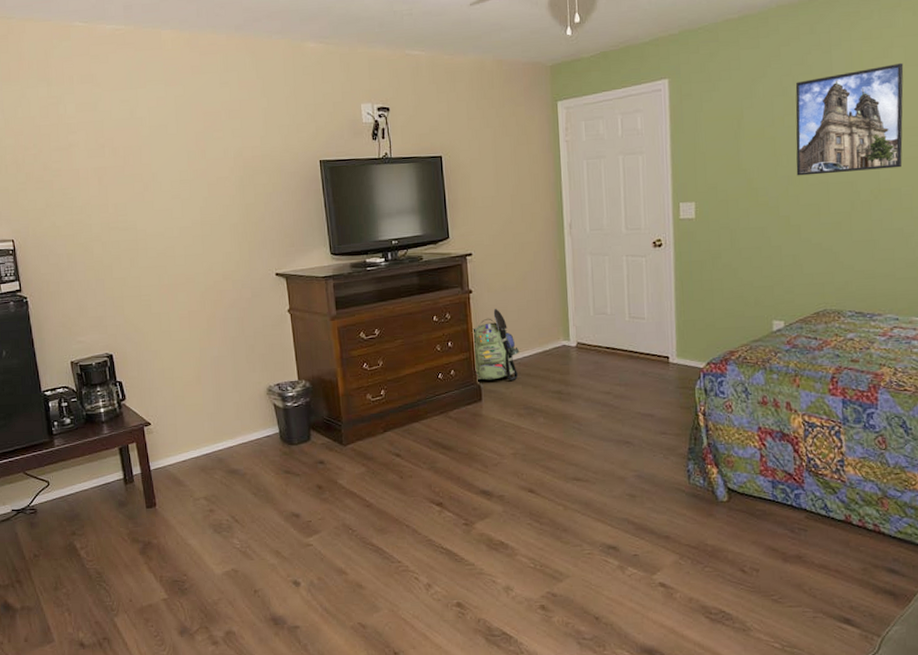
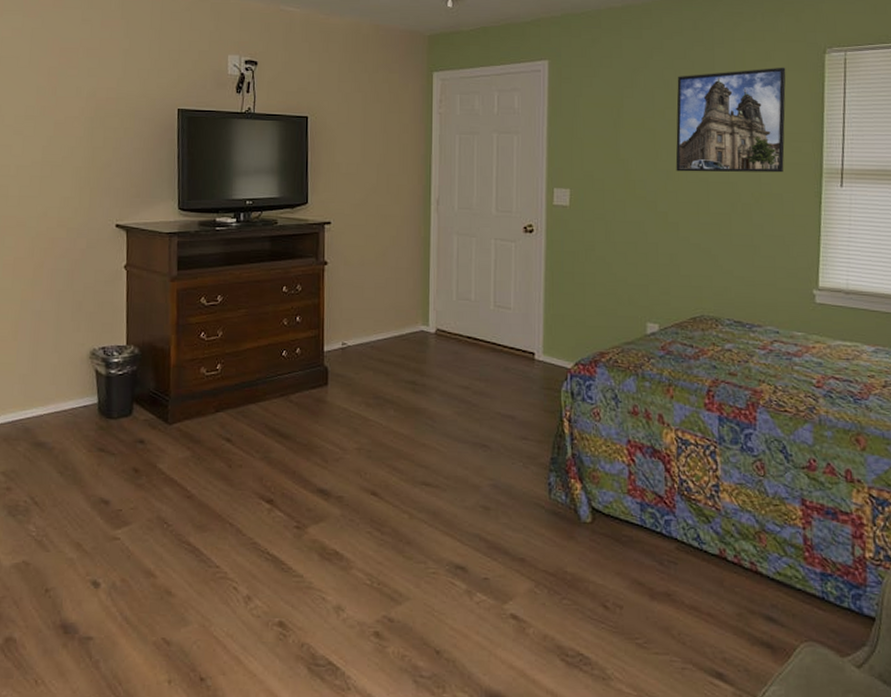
backpack: present [471,309,520,380] -> none [323,284,374,365]

